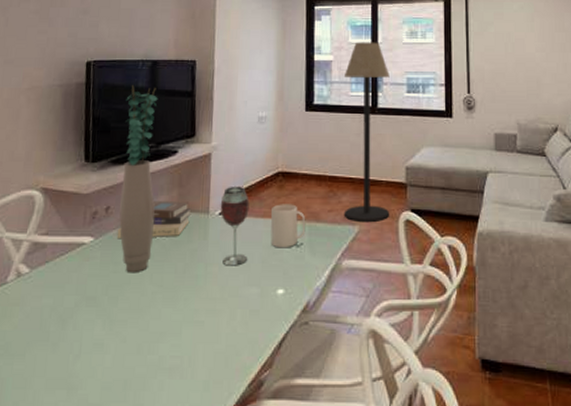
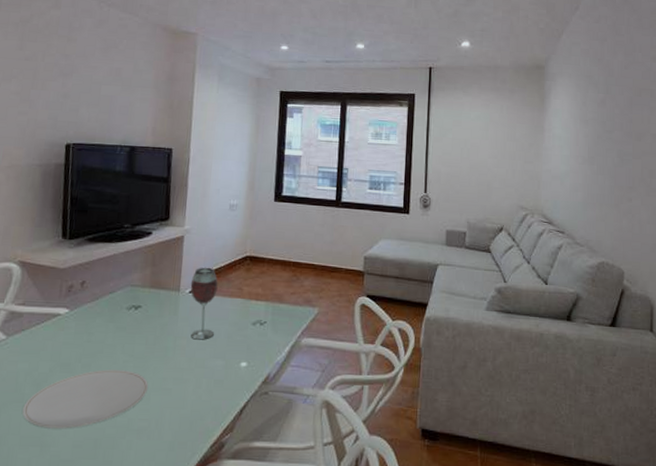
plate: none [48,302,180,370] -> present [22,369,149,429]
books: present [117,201,192,239] -> none [91,278,163,312]
vase: present [119,84,158,272] -> none [94,167,135,343]
mug: present [270,204,306,248] -> none [236,285,270,326]
floor lamp: present [343,42,390,223] -> none [305,140,354,306]

